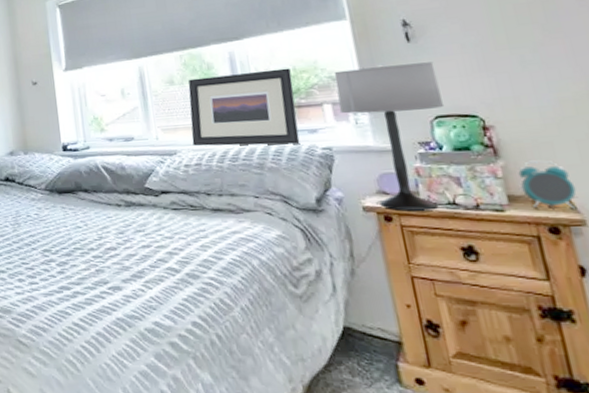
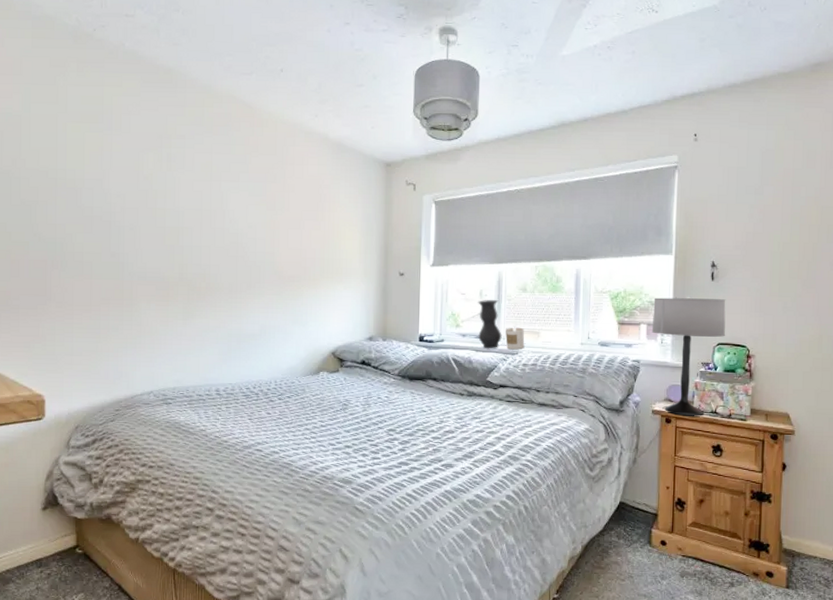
vase: none [121,97,155,152] -> present [478,300,502,349]
candle: none [157,123,183,150] -> present [505,326,525,350]
picture frame: present [188,68,300,147] -> none [533,289,622,355]
alarm clock: present [518,160,577,209] -> none [761,384,795,422]

